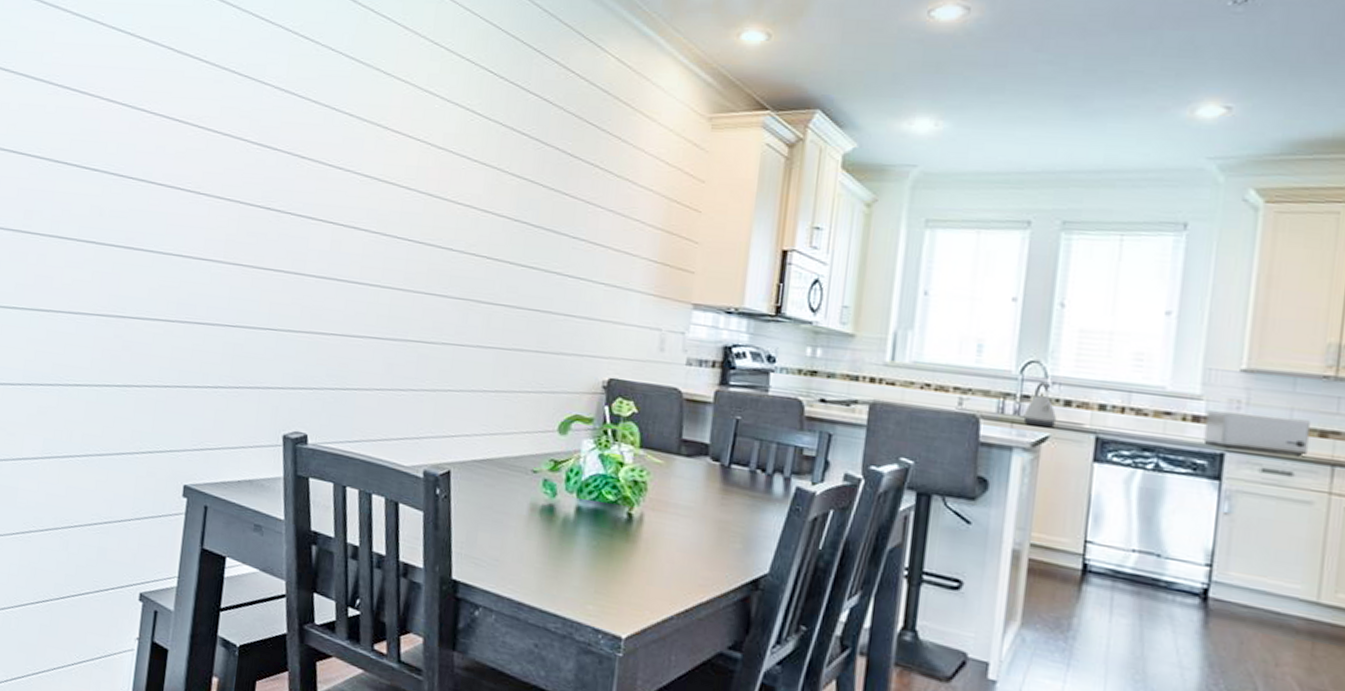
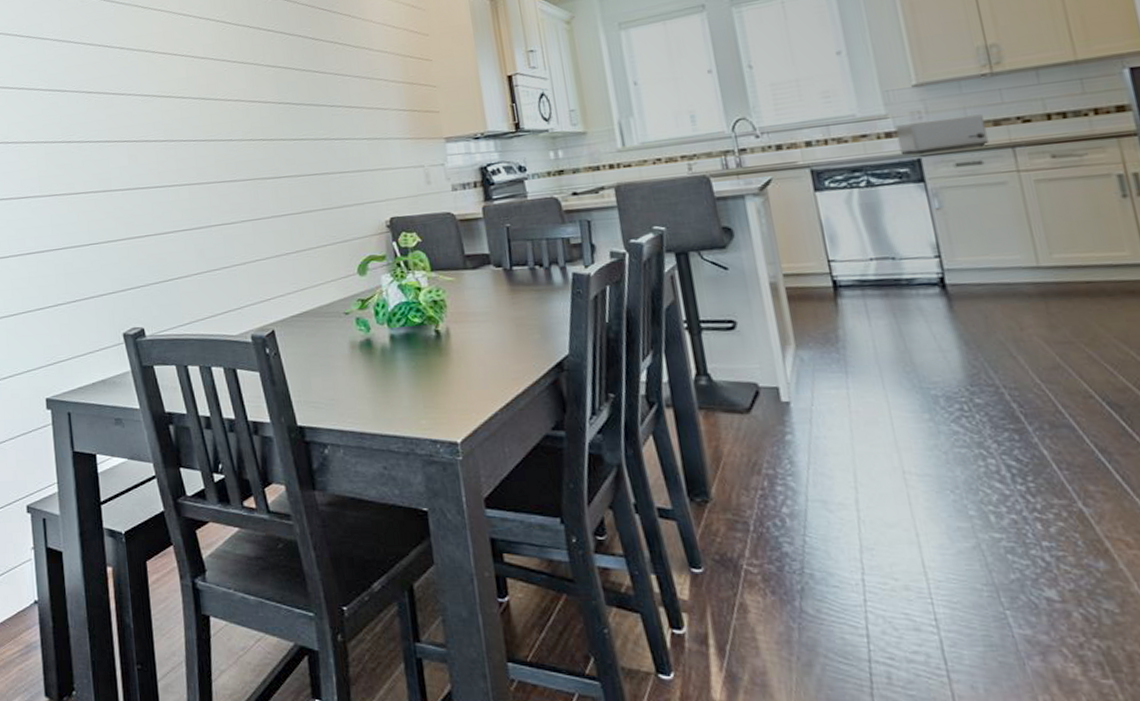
kettle: present [1023,382,1057,428] -> none [745,134,775,174]

